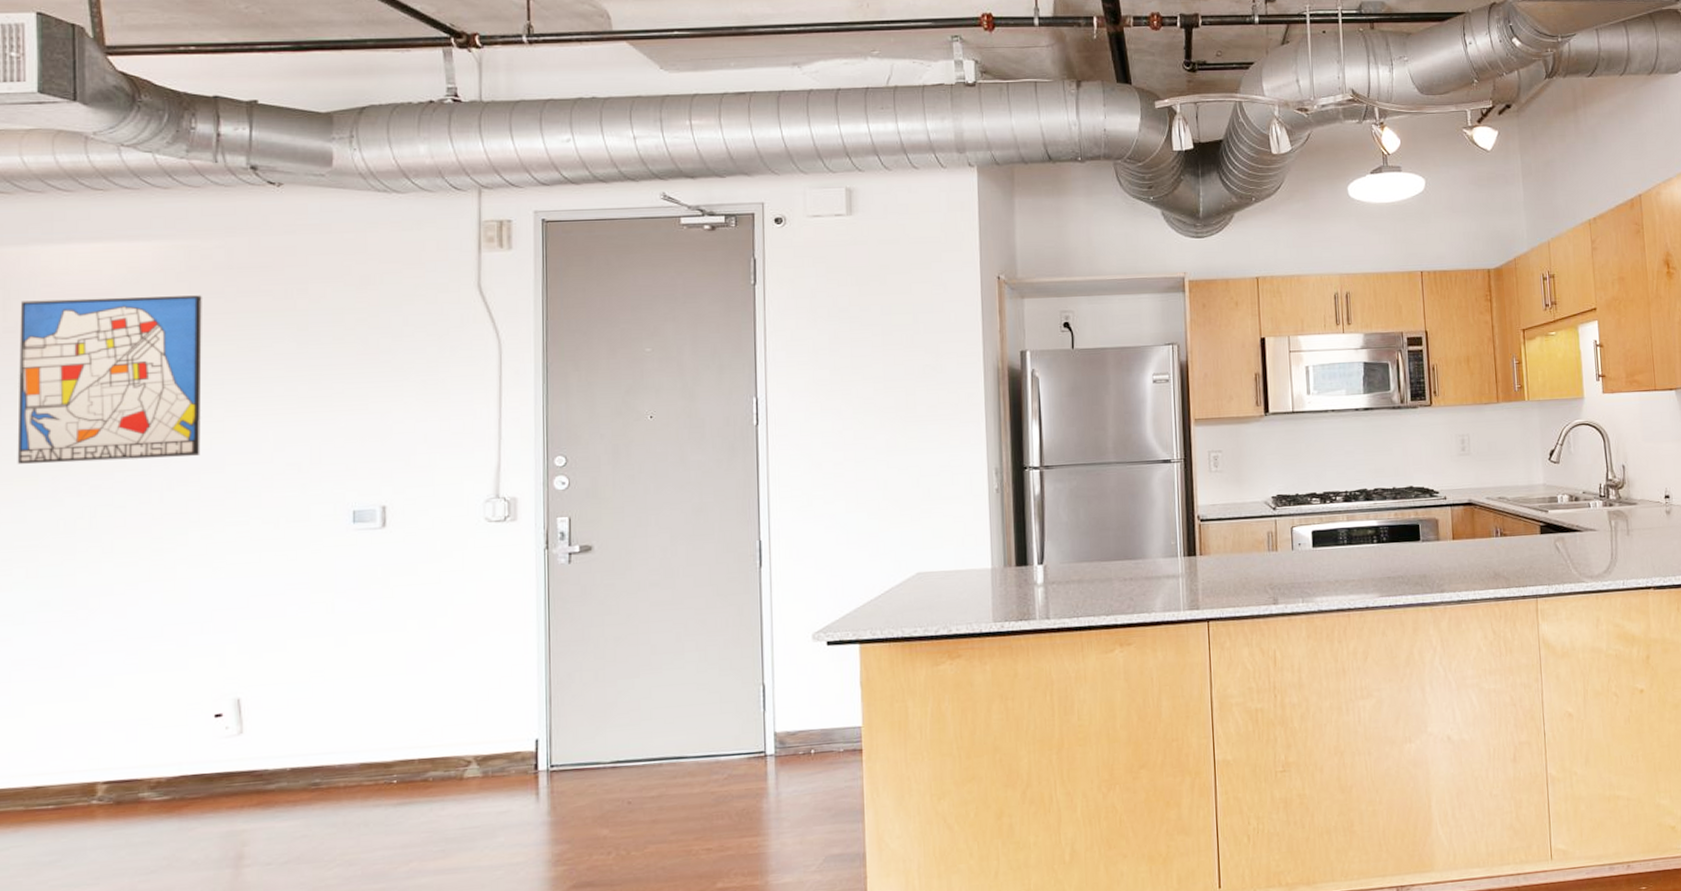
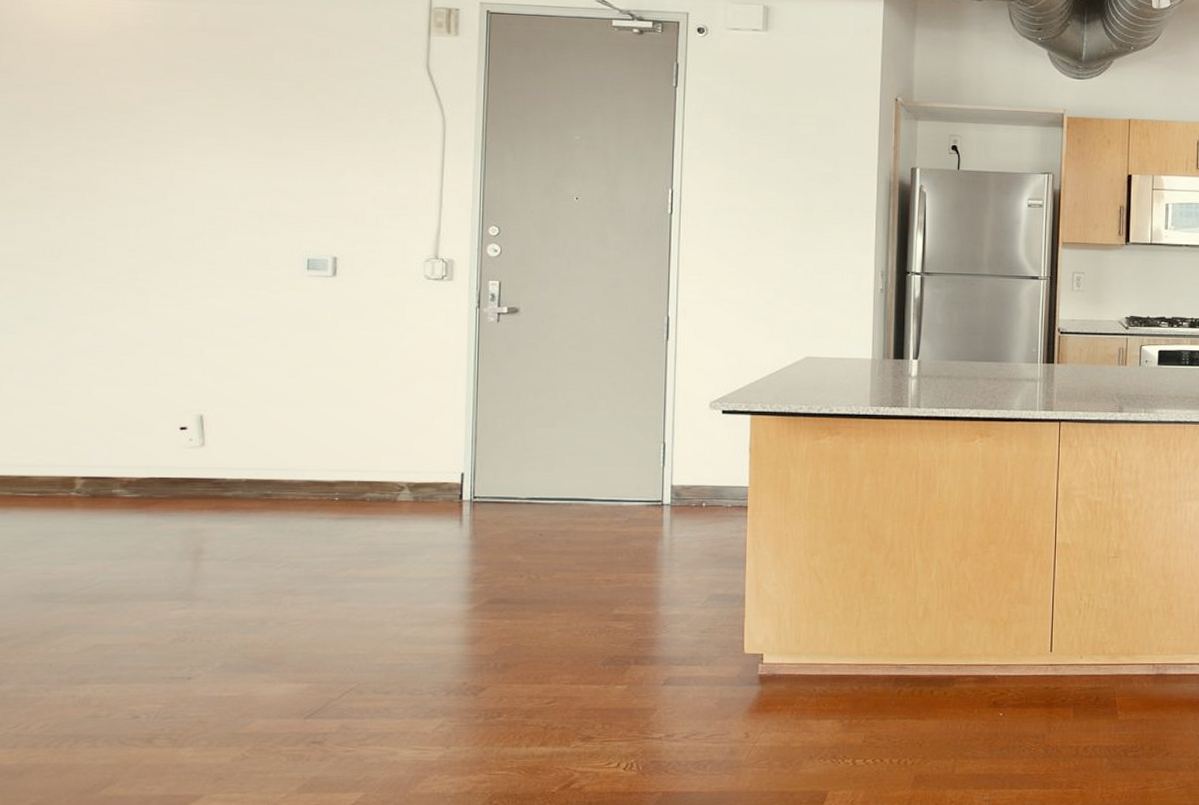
wall art: present [17,295,202,464] -> none [9,45,177,198]

